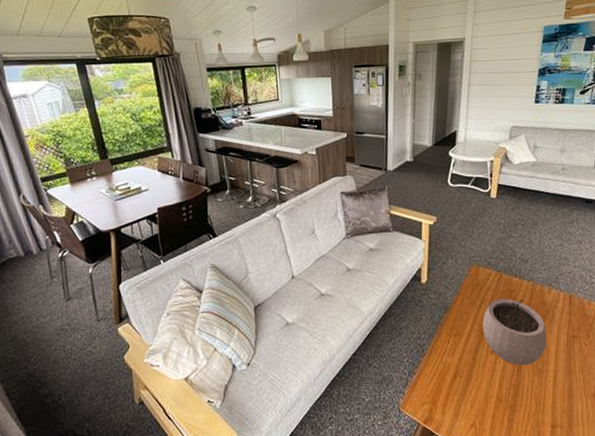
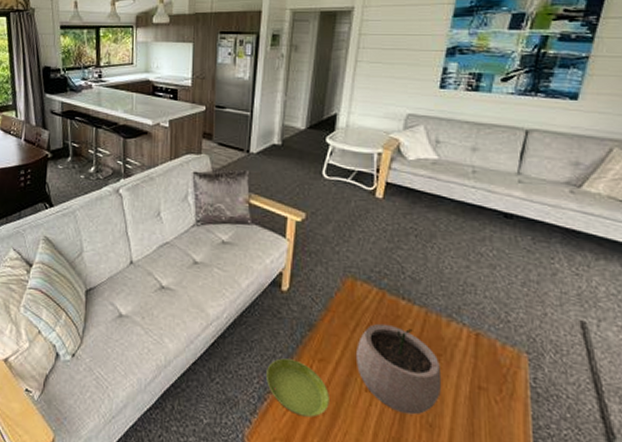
saucer: none [414,338,464,382] -> present [266,358,329,418]

